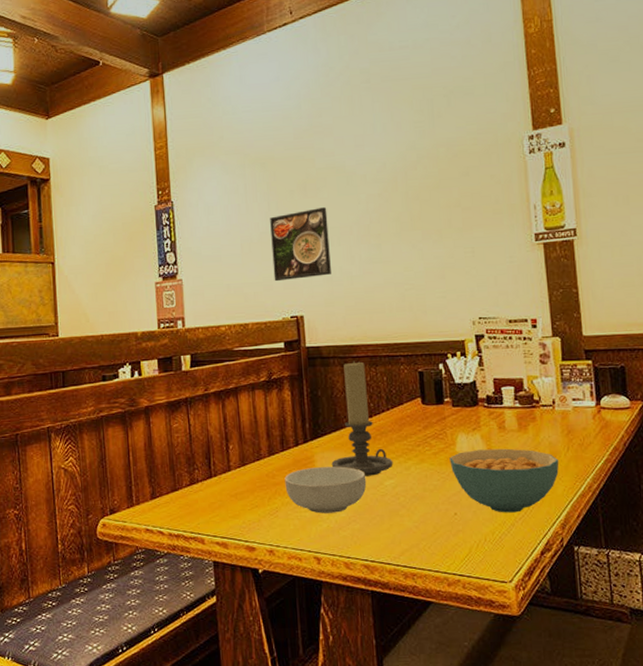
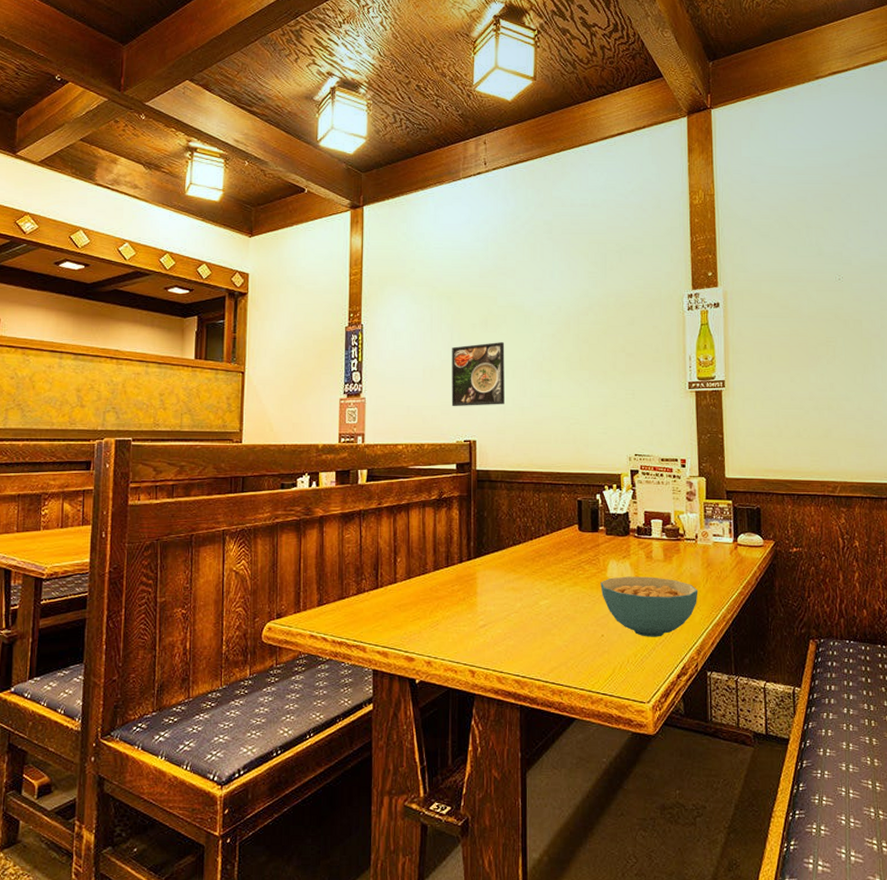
cereal bowl: present [284,466,367,514] -> none [447,584,523,629]
candle holder: present [331,360,393,476] -> none [492,486,549,596]

